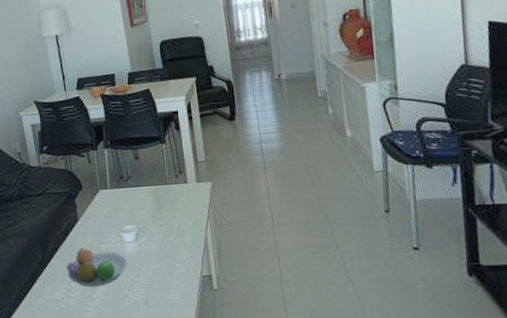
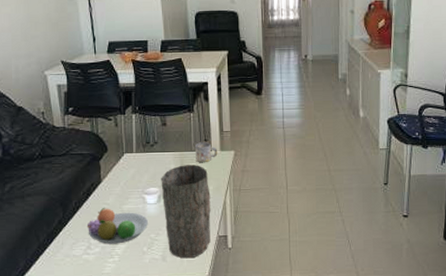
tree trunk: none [137,198,194,302] -> present [161,165,211,259]
mug: none [169,174,194,196] -> present [194,142,218,162]

